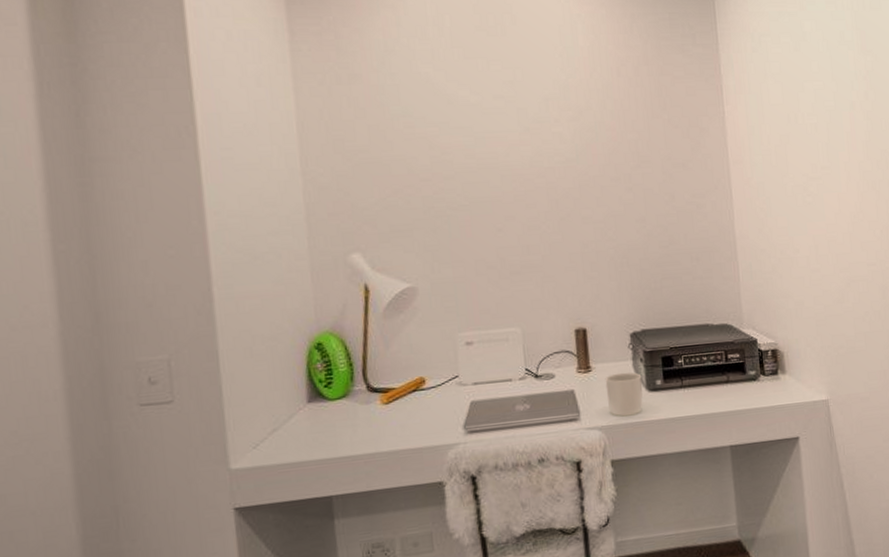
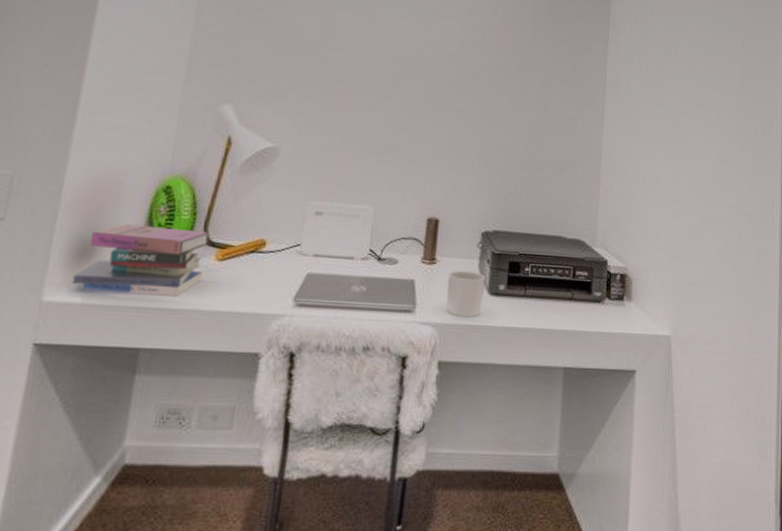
books: none [252,379,374,453] -> present [72,224,210,297]

